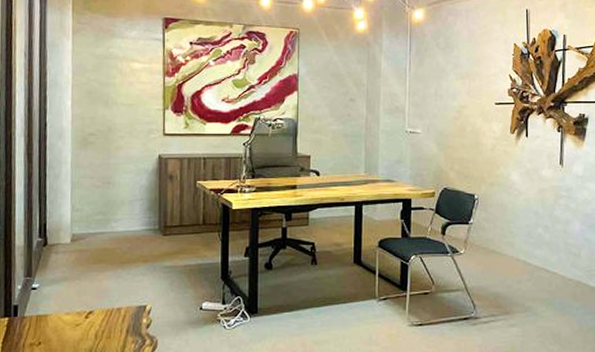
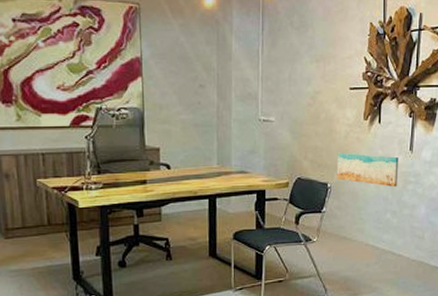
wall art: none [483,164,549,200] -> present [336,152,399,187]

